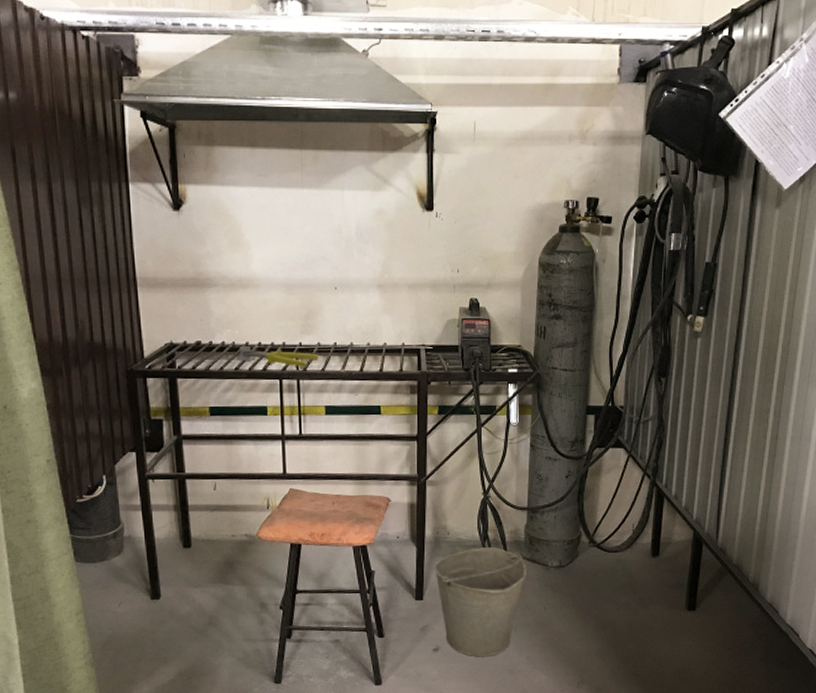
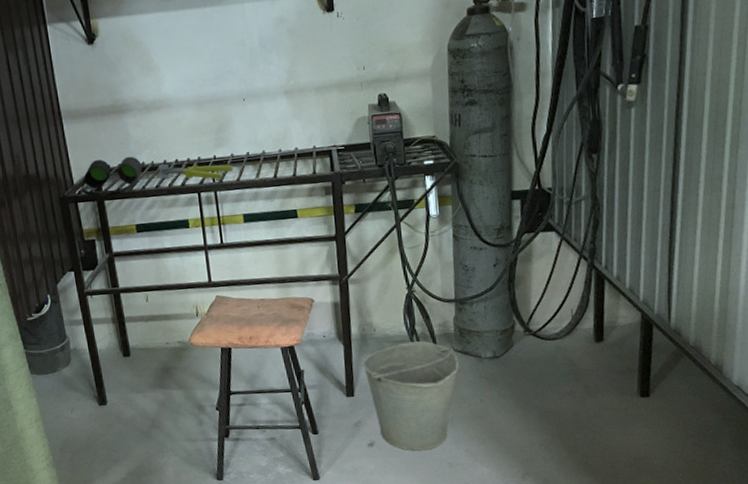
goggles: none [152,333,222,374] -> present [81,156,143,197]

